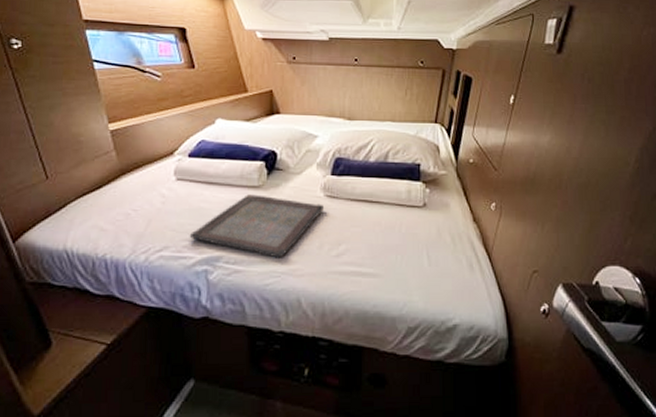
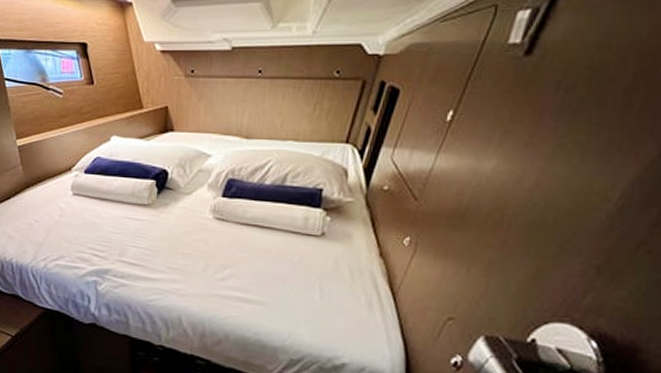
serving tray: present [189,194,324,258] -> none [82,212,212,277]

